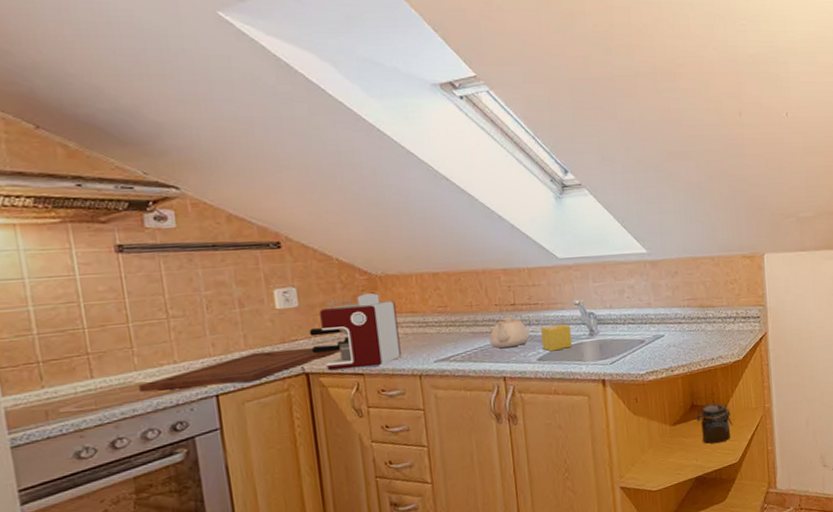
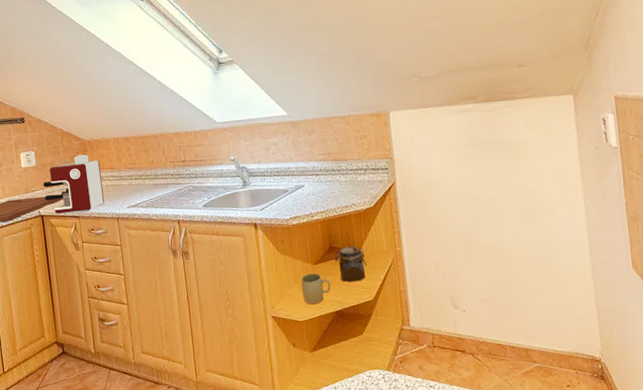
teapot: present [489,316,531,348] -> none [166,171,197,197]
sponge: present [541,324,573,352] -> none [205,176,230,200]
mug: none [656,435,691,472] -> present [300,273,331,305]

